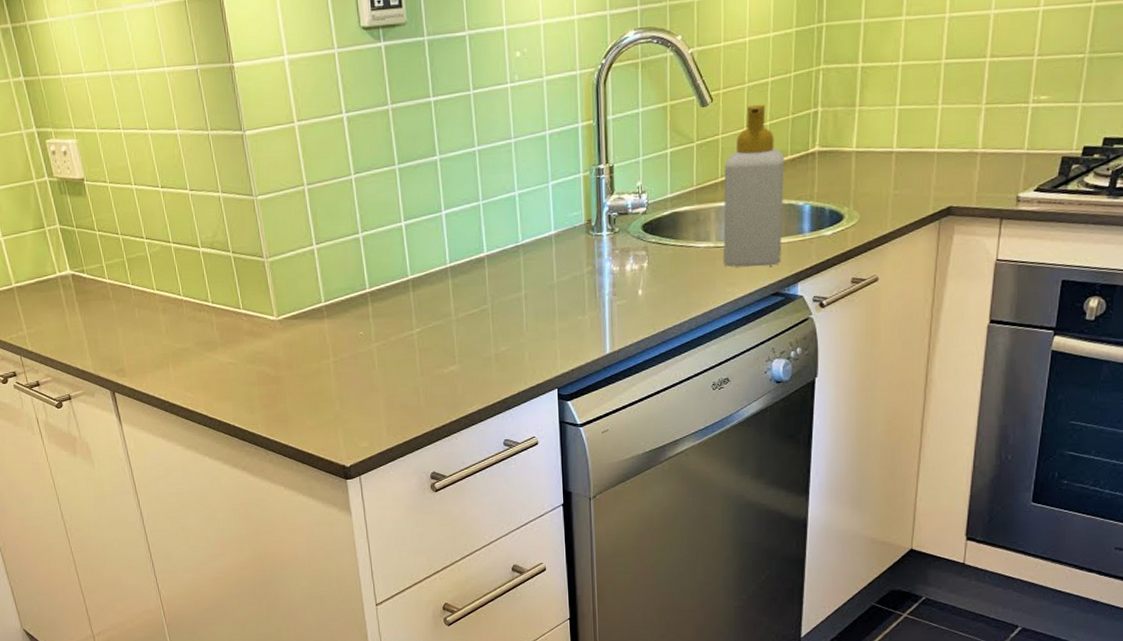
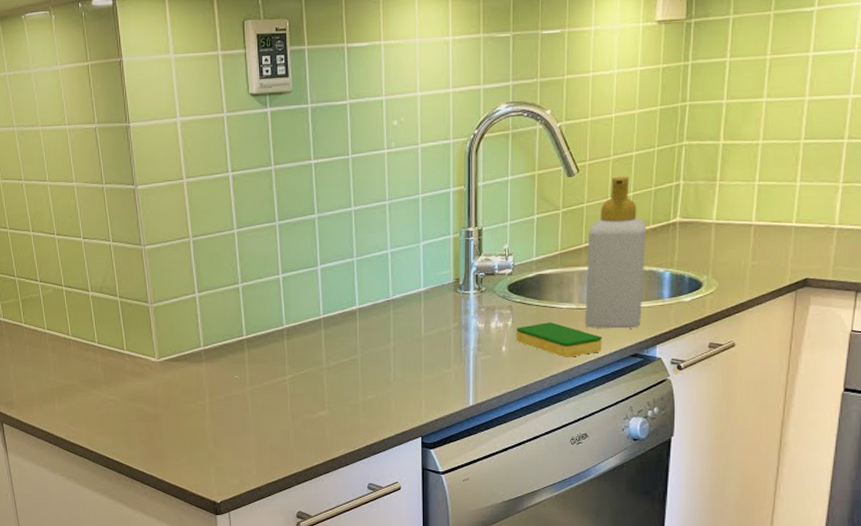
dish sponge: none [652,262,742,299] -> present [516,322,602,358]

